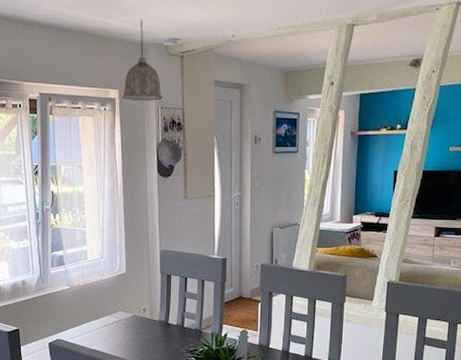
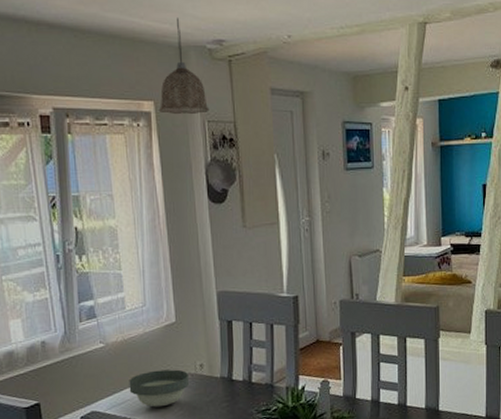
bowl: none [87,311,134,341] -> present [129,369,190,407]

